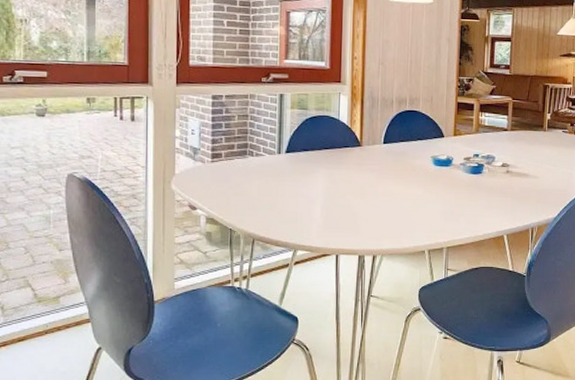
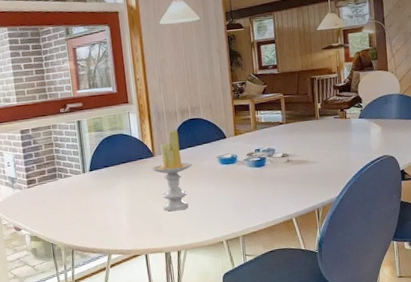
candle: none [357,119,402,211] -> present [152,129,192,212]

